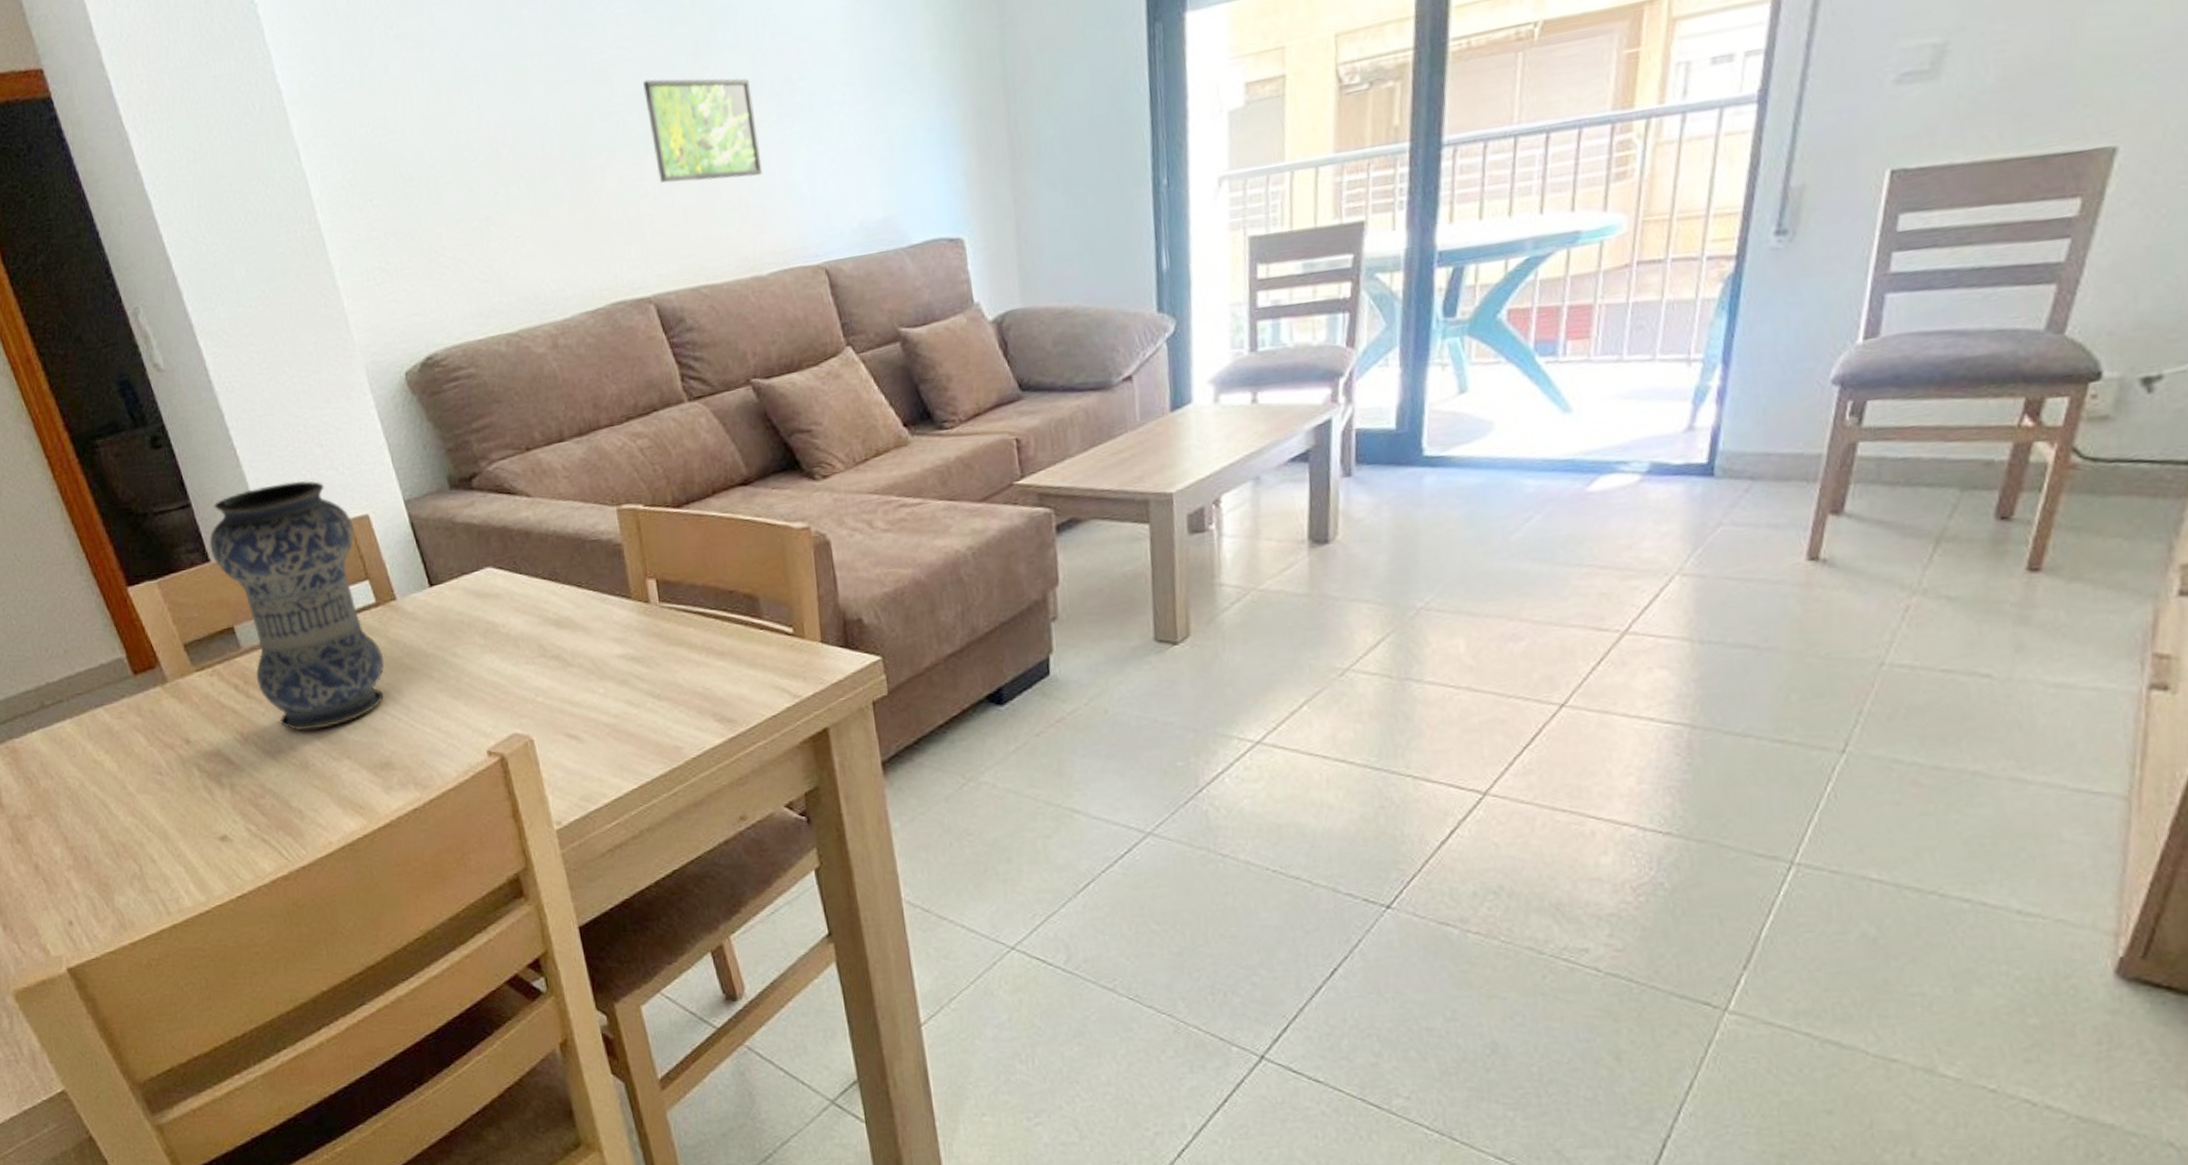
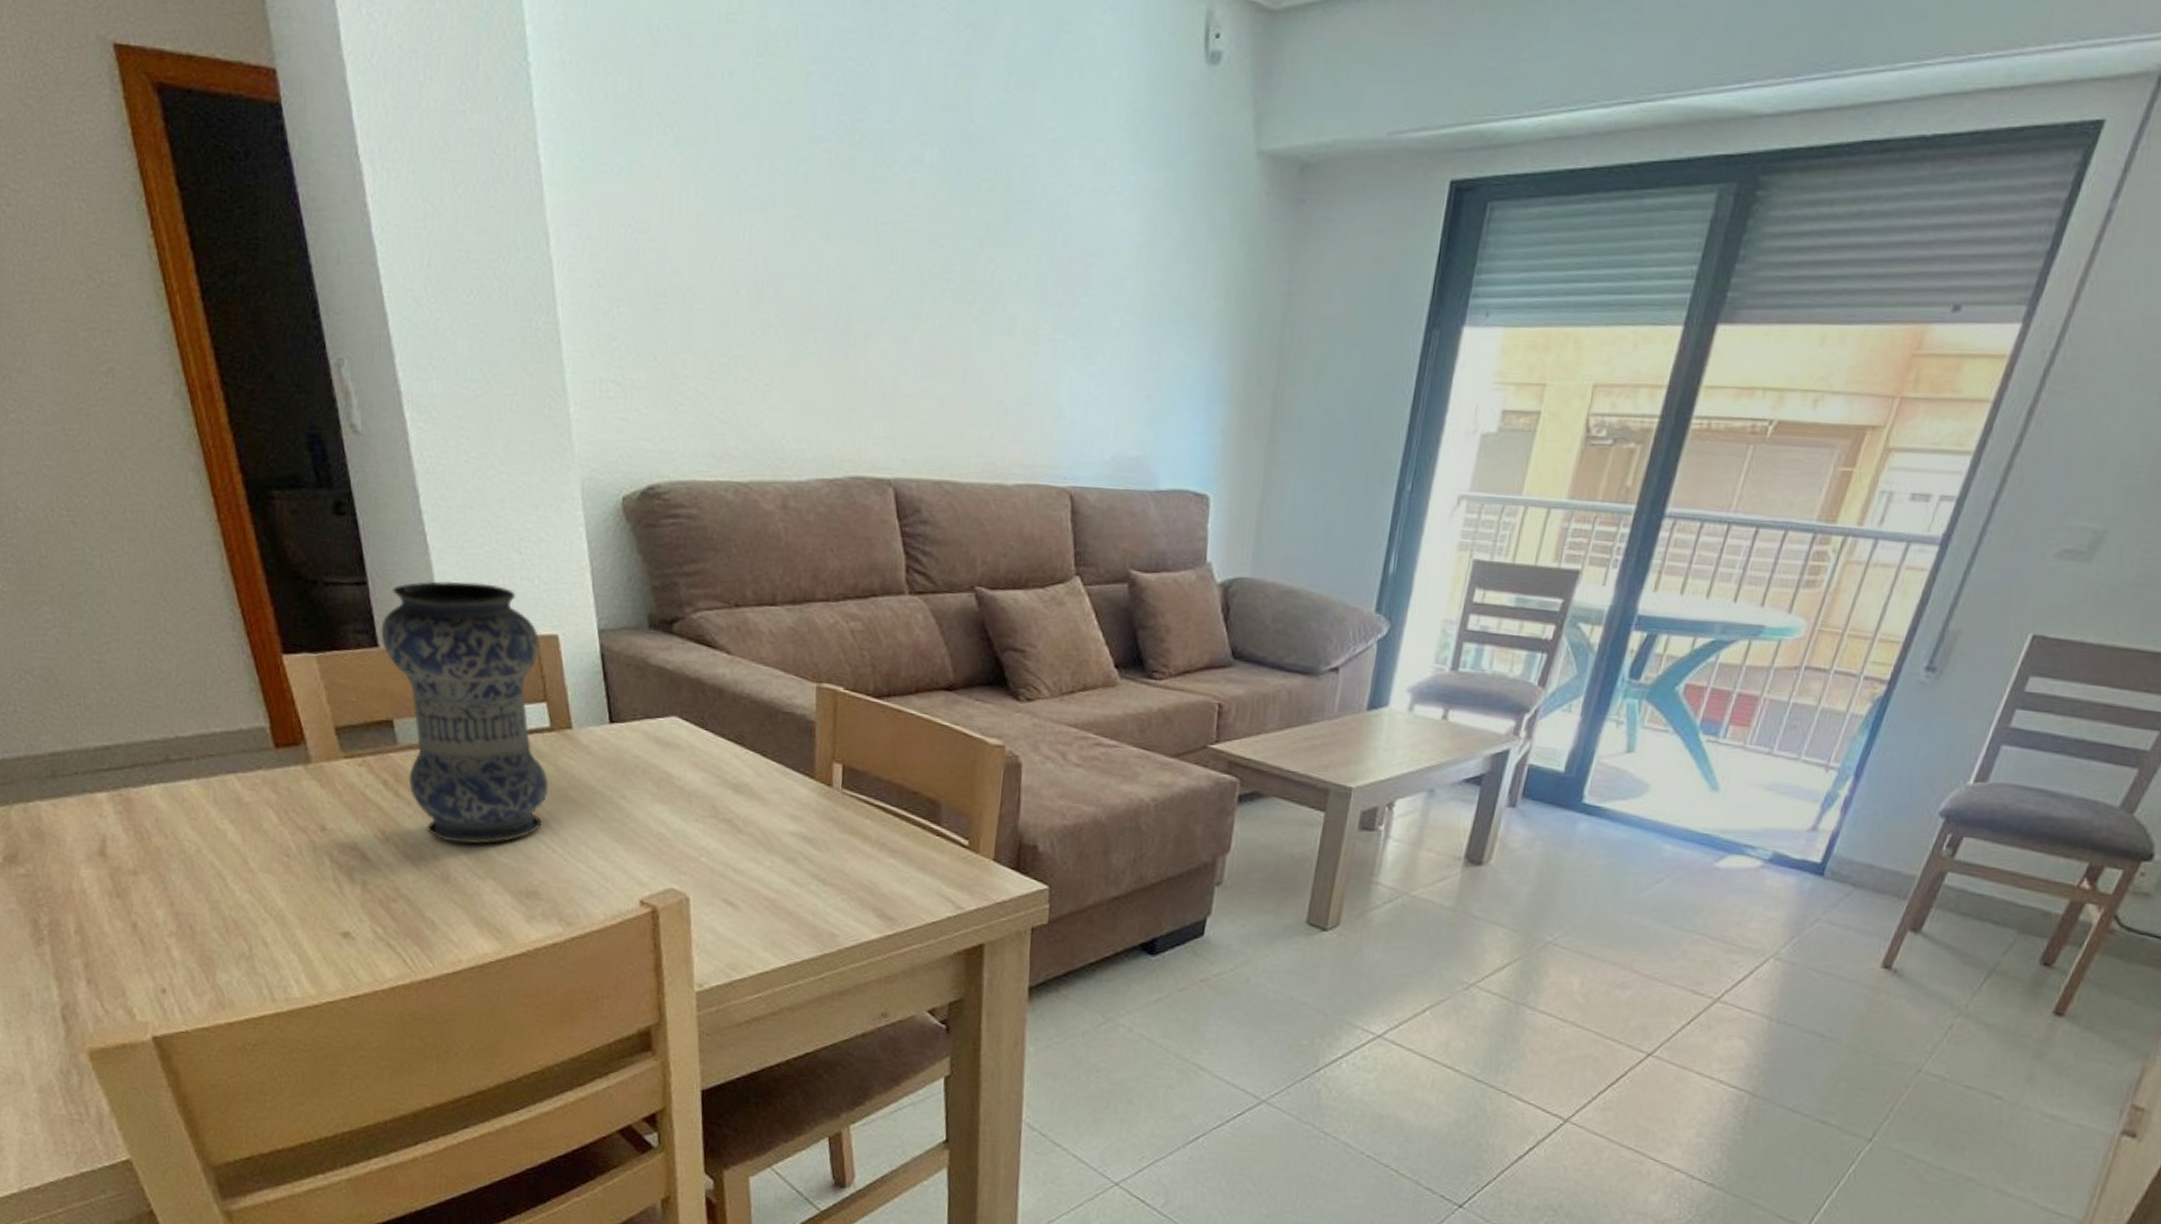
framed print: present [643,78,763,184] -> none [922,255,1033,383]

